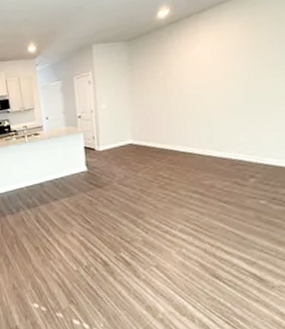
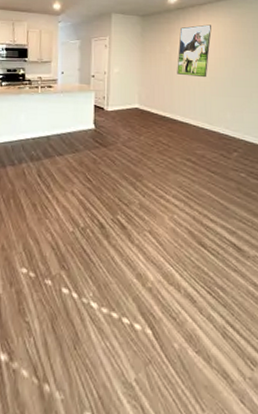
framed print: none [174,34,215,101] -> present [177,24,212,78]

